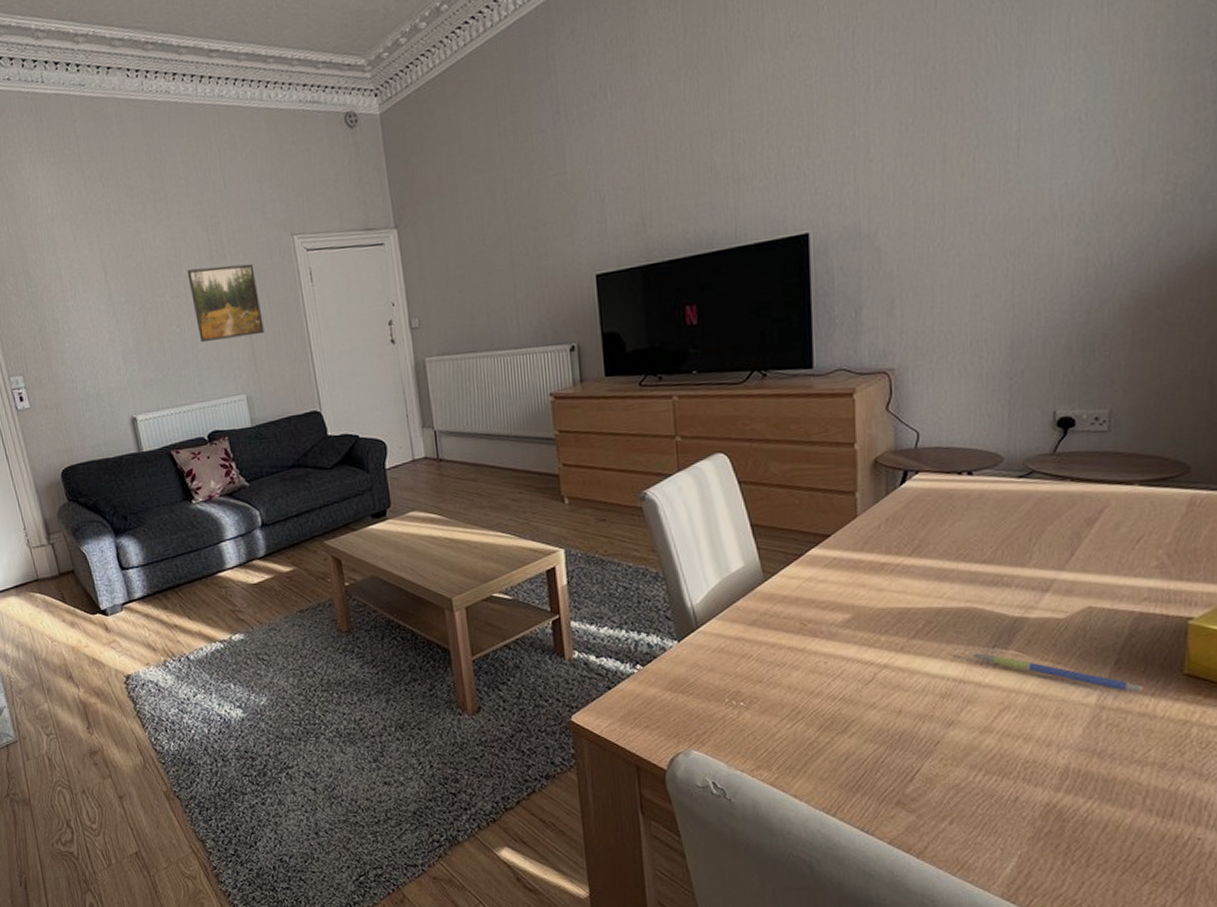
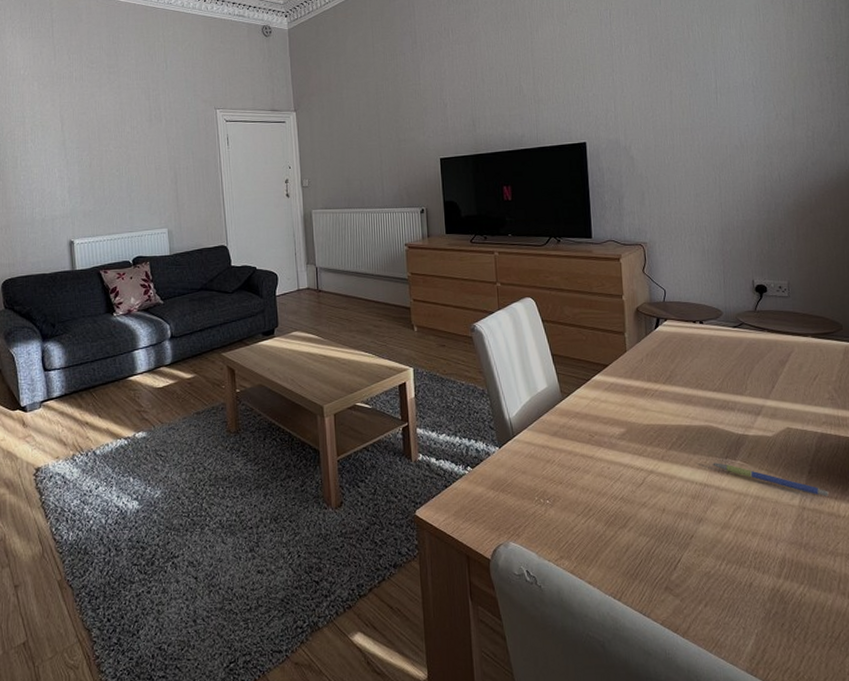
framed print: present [187,263,264,343] -> none [129,127,187,185]

